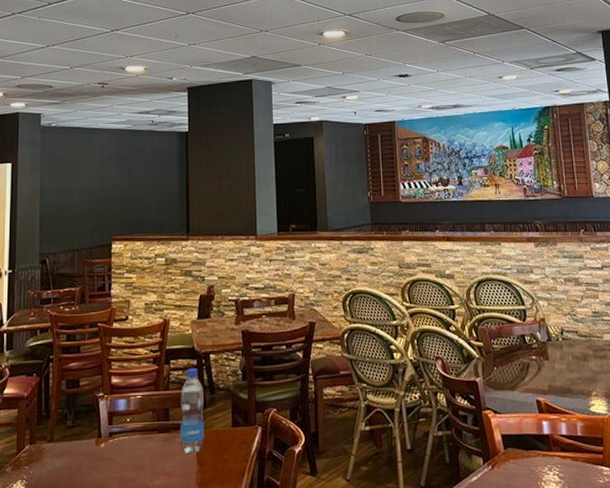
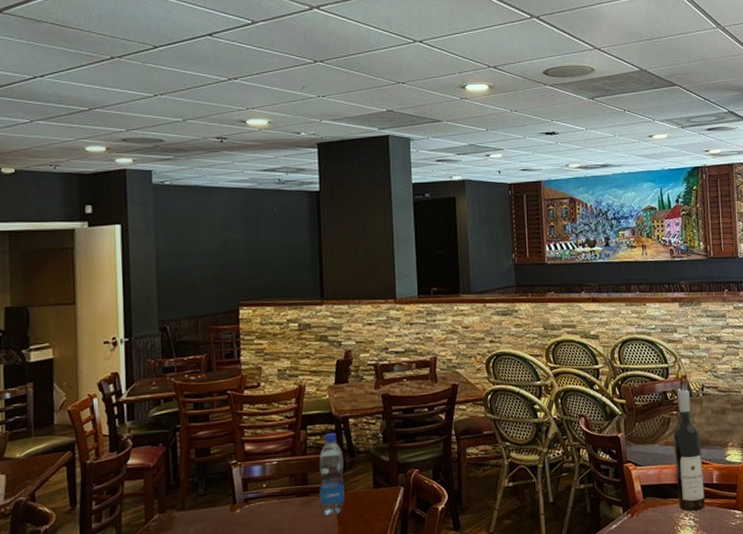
bottle: none [533,333,571,465] -> present [673,389,706,511]

